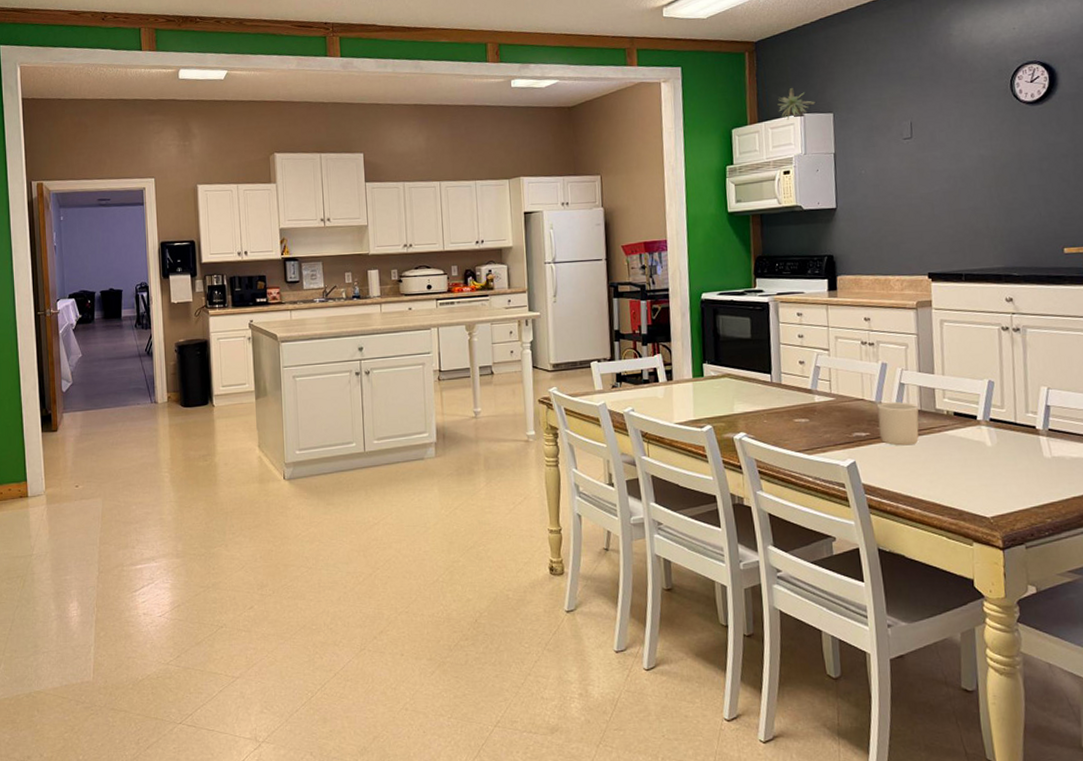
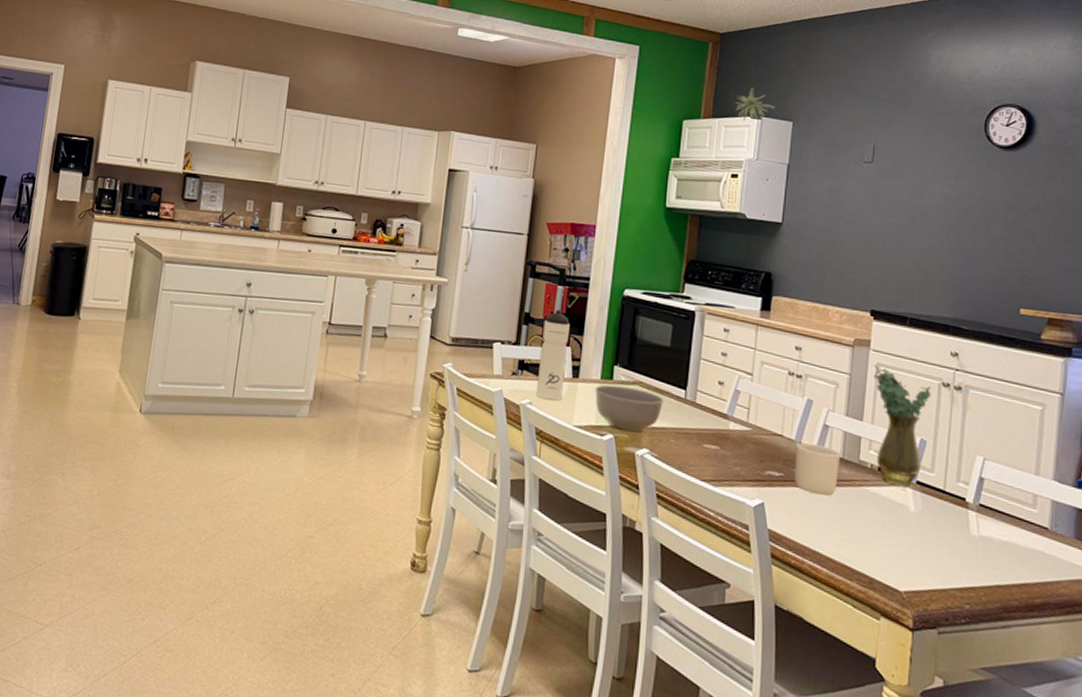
water bottle: none [633,322,661,406] -> present [535,309,570,402]
bowl: none [689,380,752,421] -> present [595,385,664,433]
vase: none [938,321,993,425] -> present [874,364,932,487]

